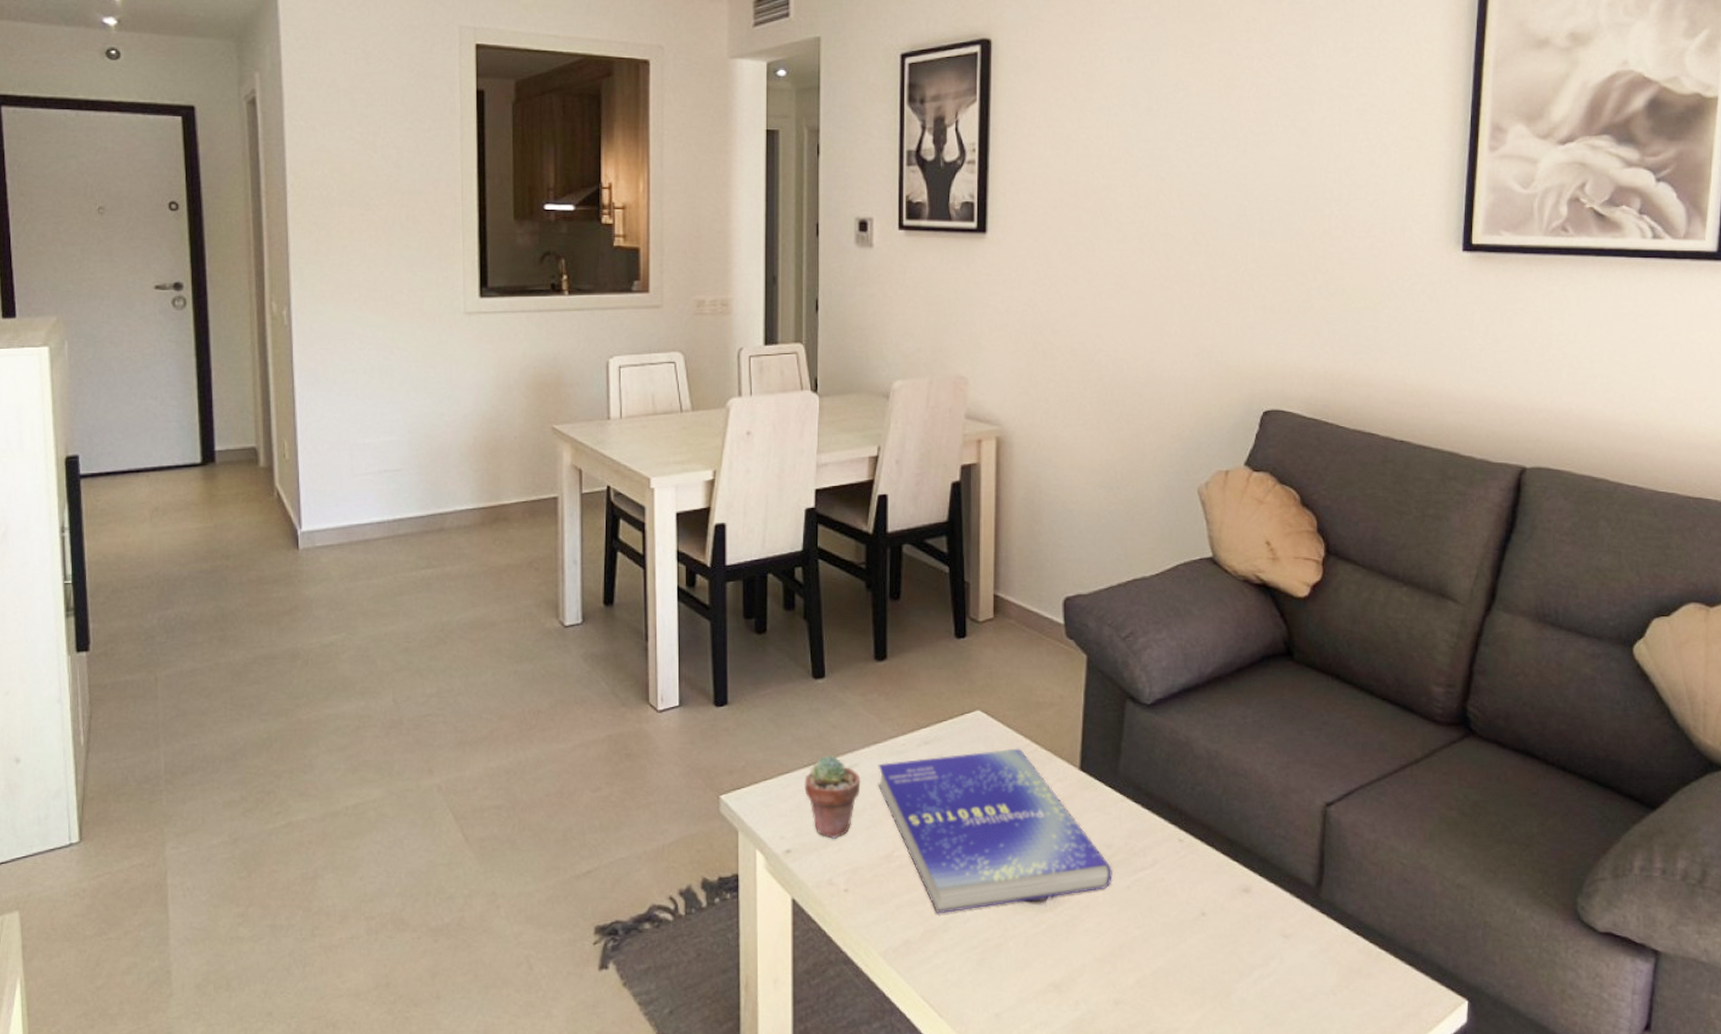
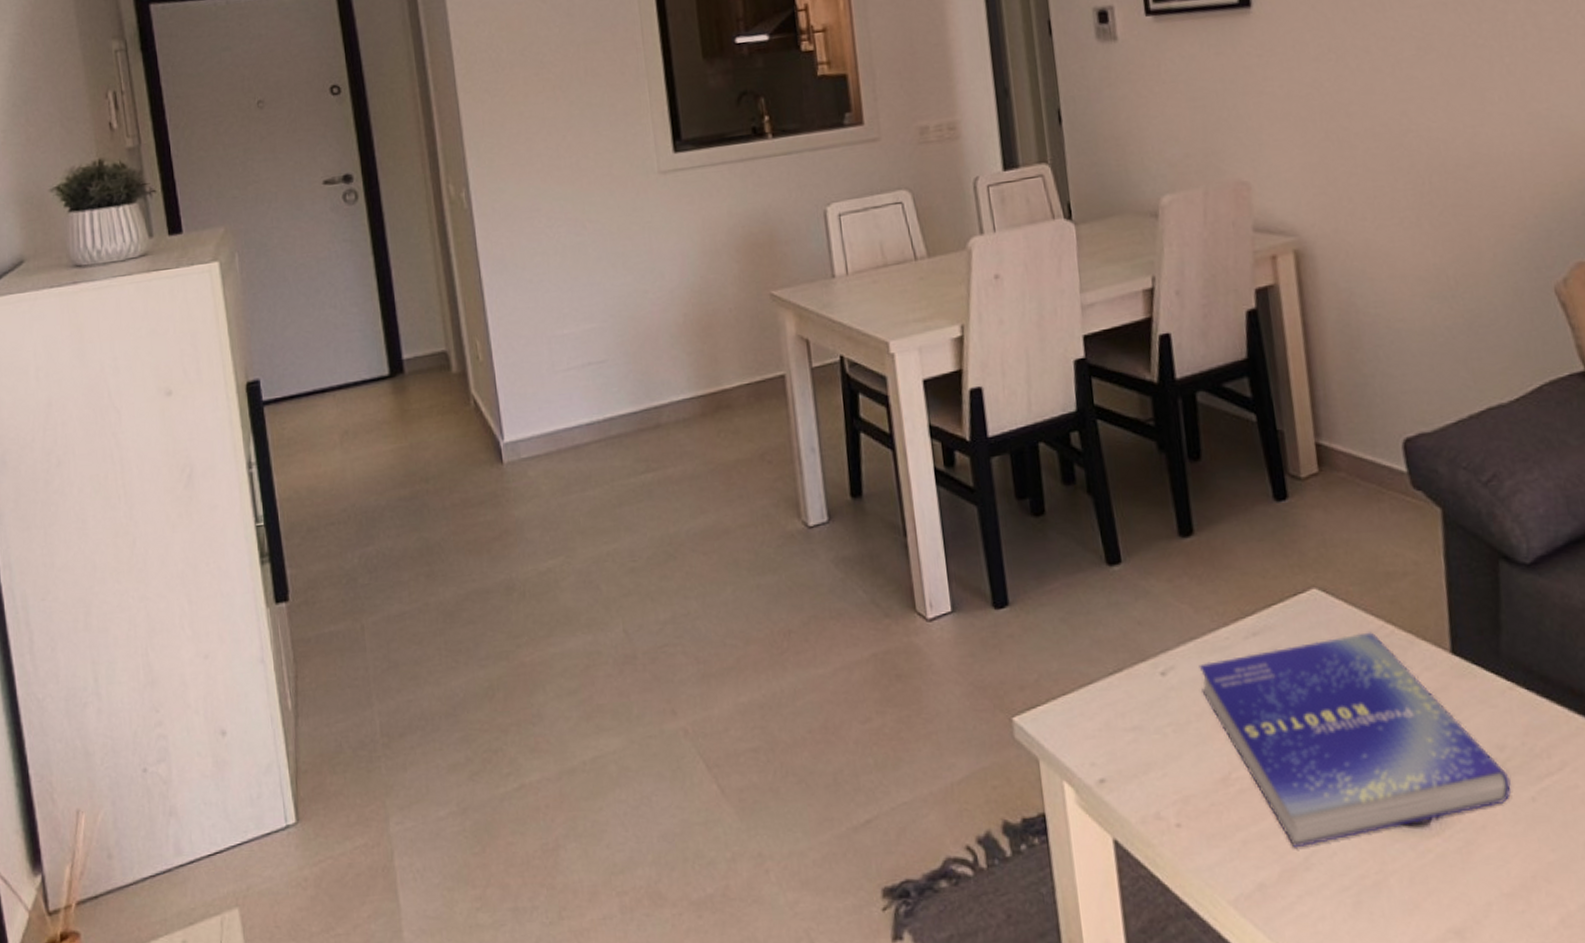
potted succulent: present [804,755,861,839] -> none [1111,658,1181,762]

